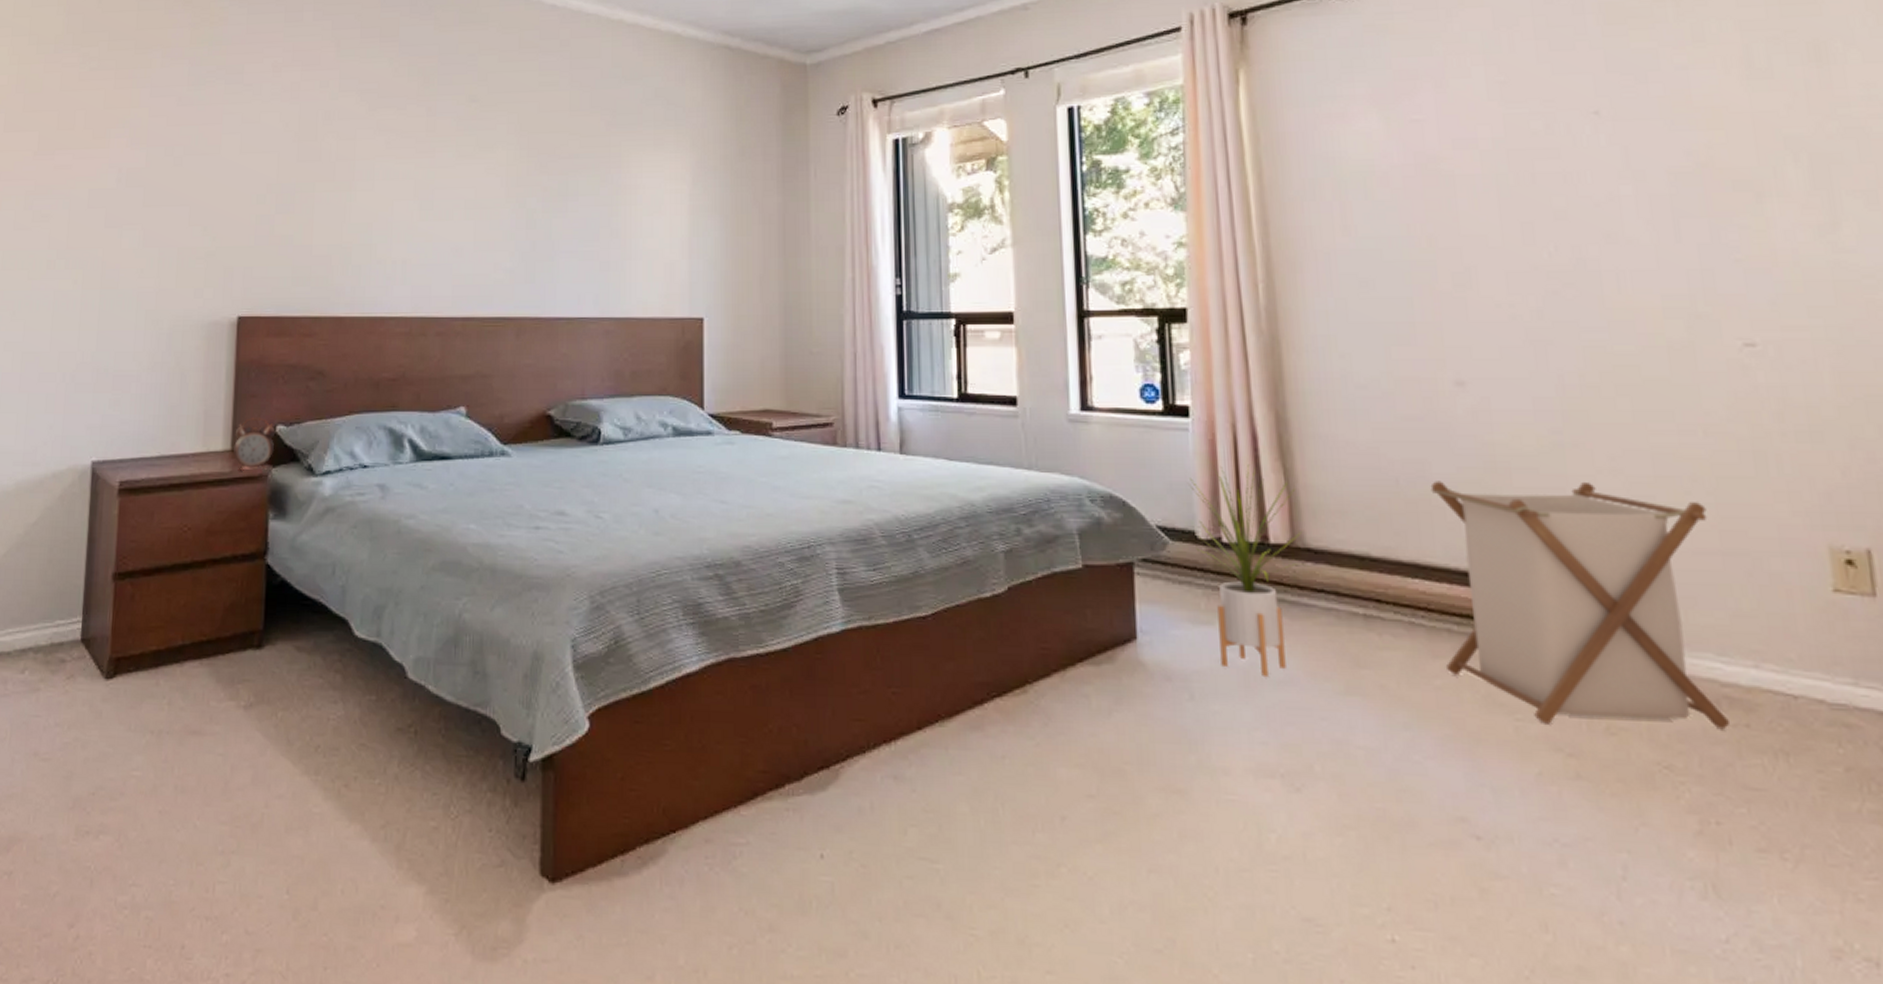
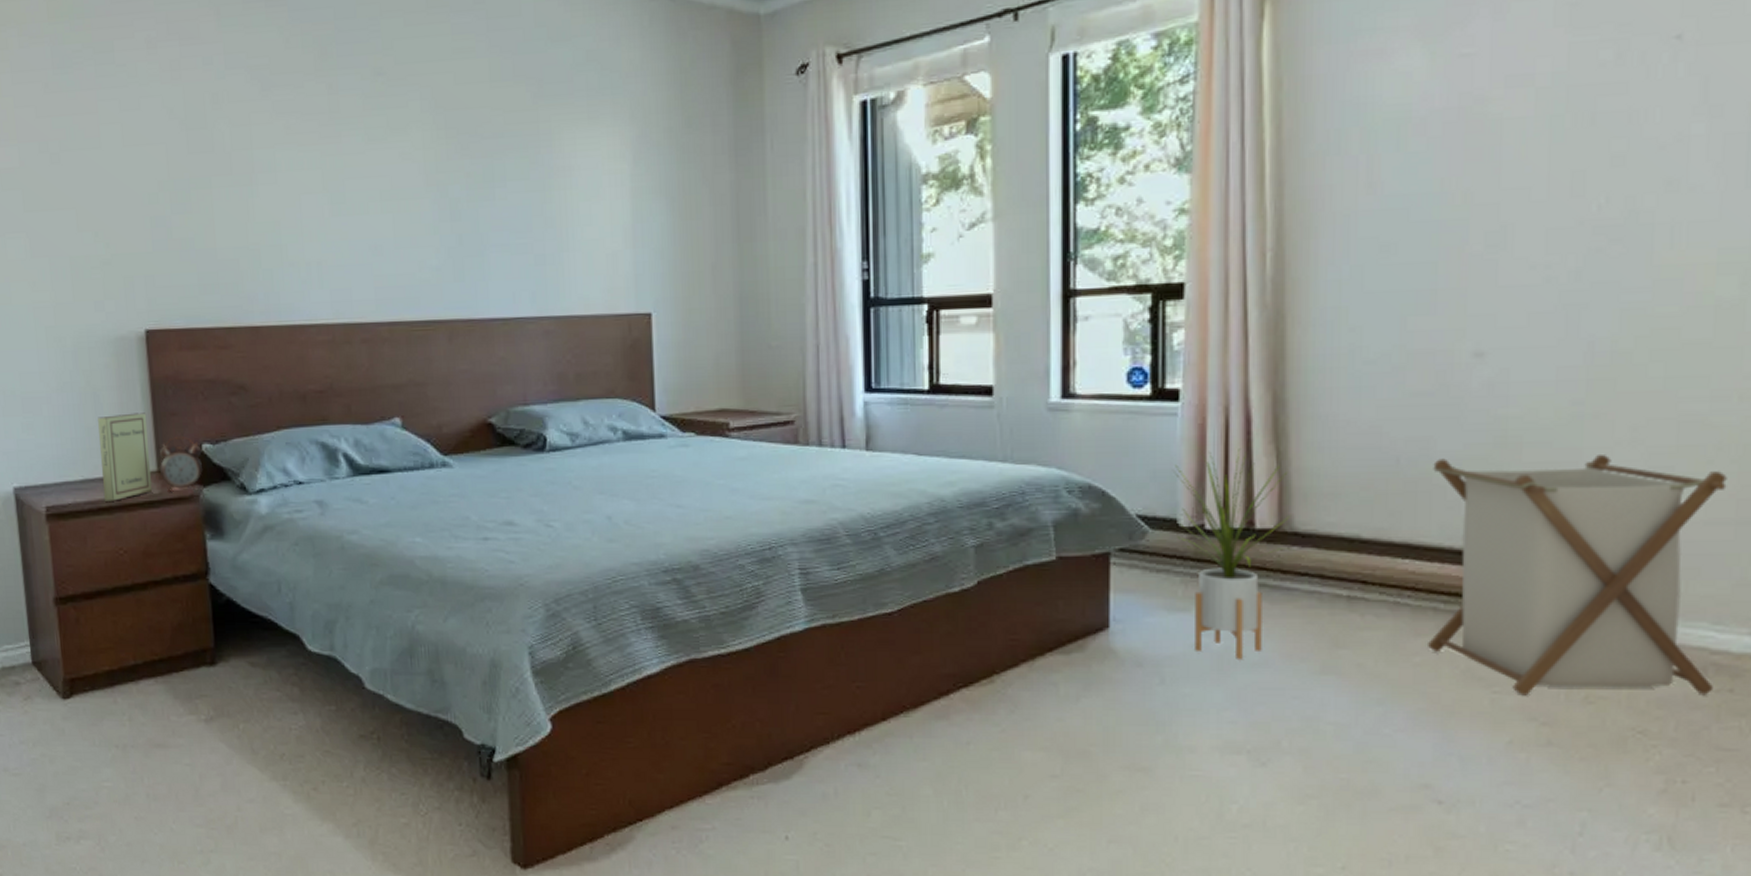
book: none [176,393,228,478] -> present [98,412,152,501]

